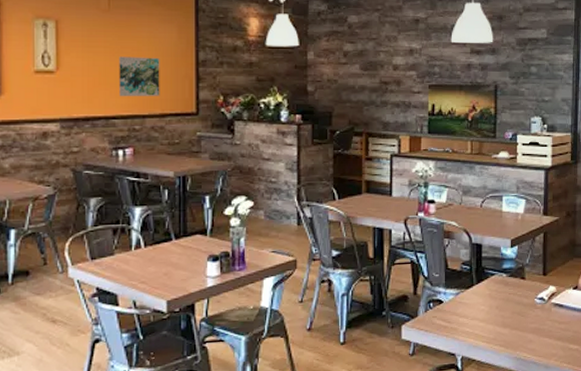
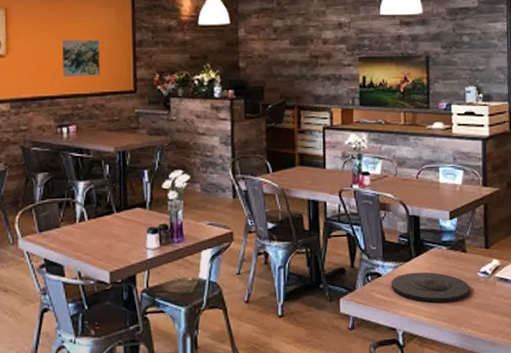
plate: none [452,298,527,328] -> present [391,272,470,303]

